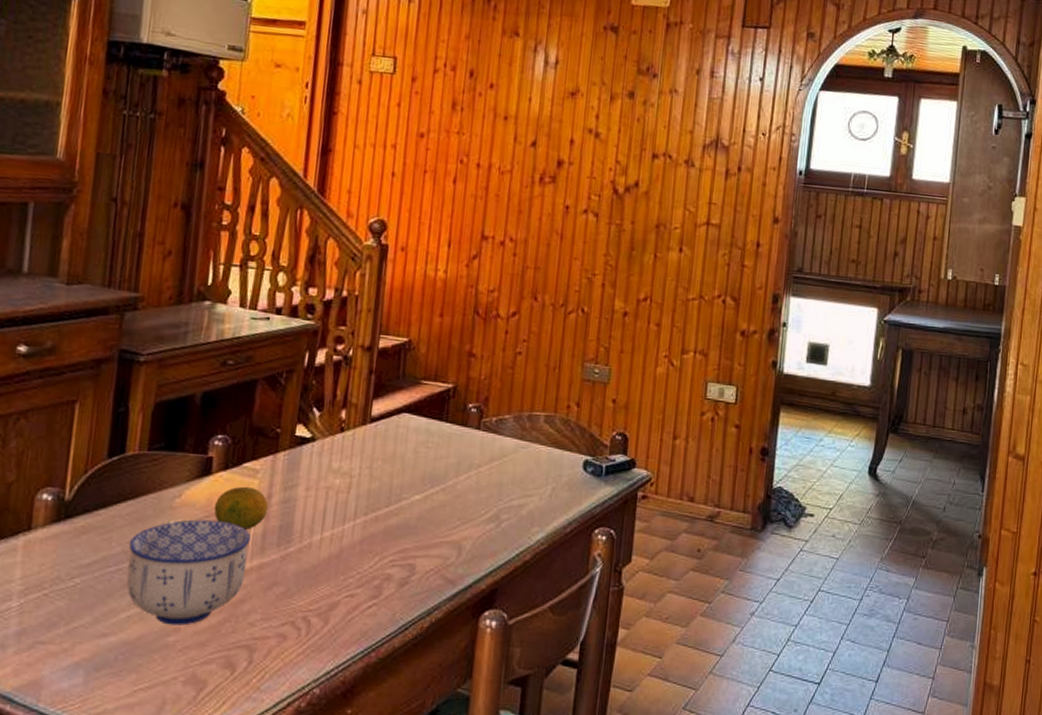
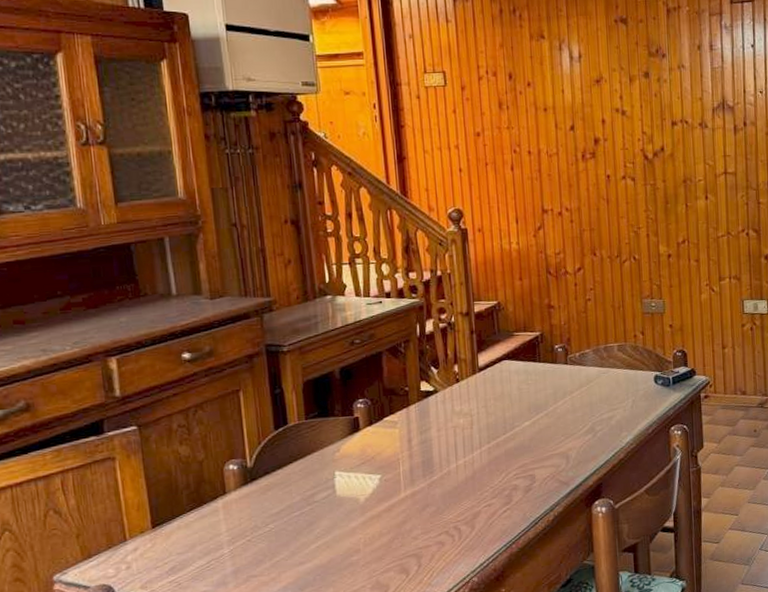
bowl: present [127,519,251,625] -> none [306,464,403,548]
fruit: present [213,486,269,530] -> none [367,435,411,468]

